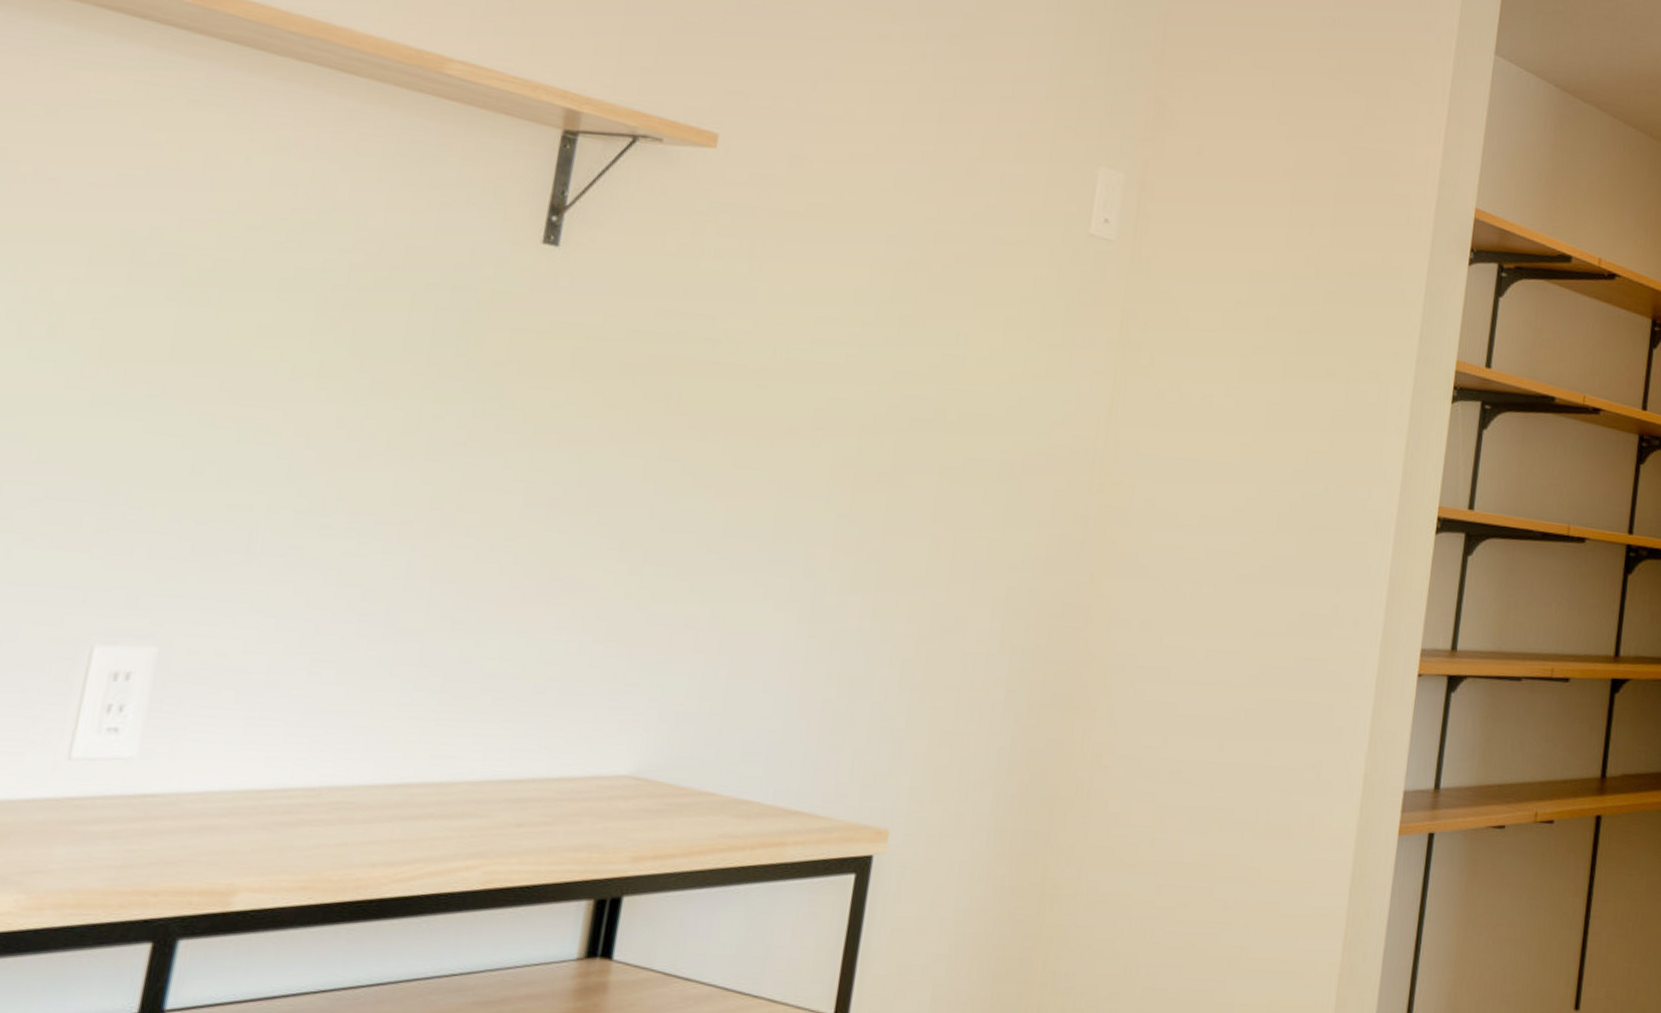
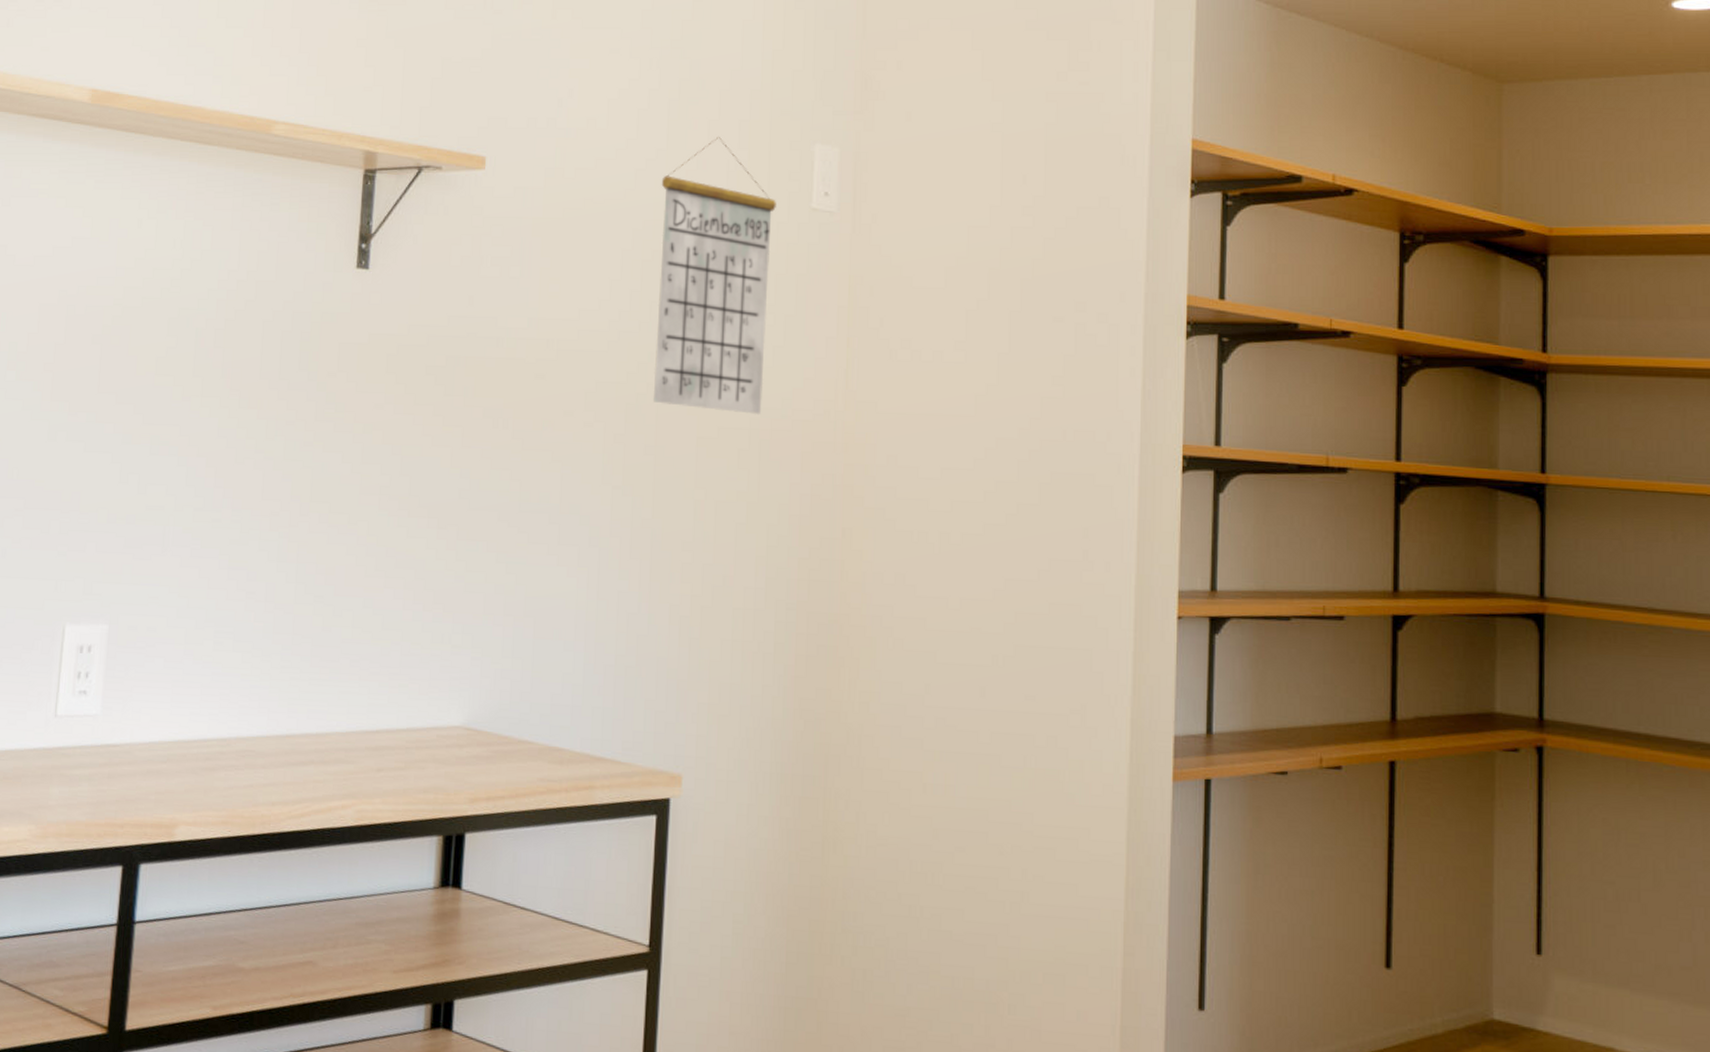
calendar: none [894,146,1052,448] -> present [654,137,776,415]

